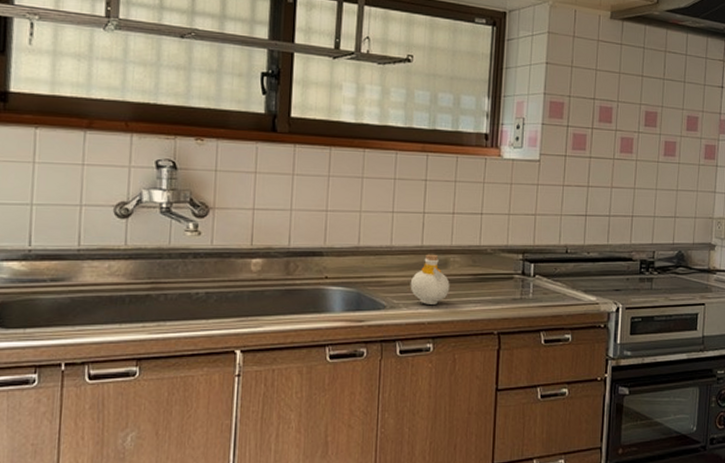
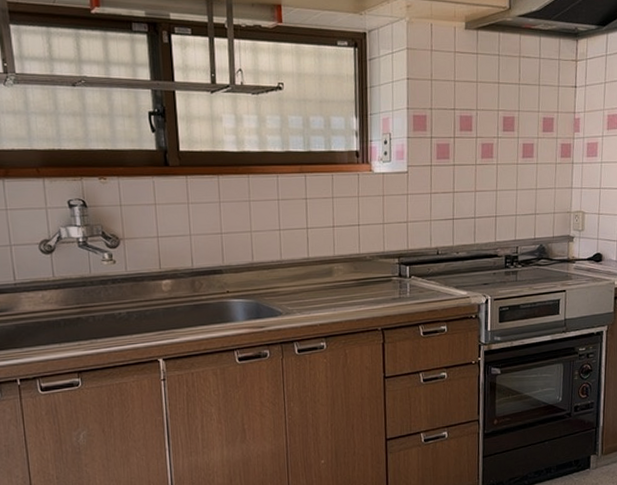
bottle: present [410,254,450,304] -> none [301,264,336,309]

